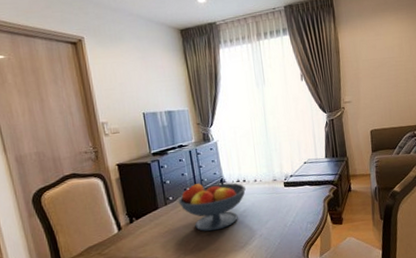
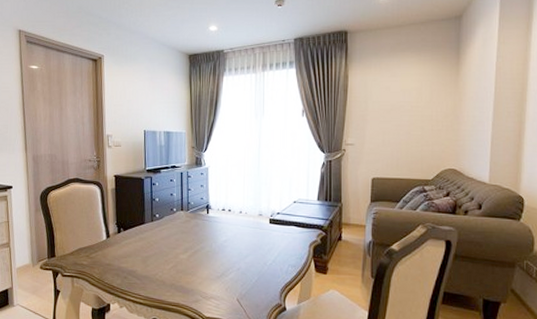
fruit bowl: present [178,183,246,232] -> none [164,206,230,255]

